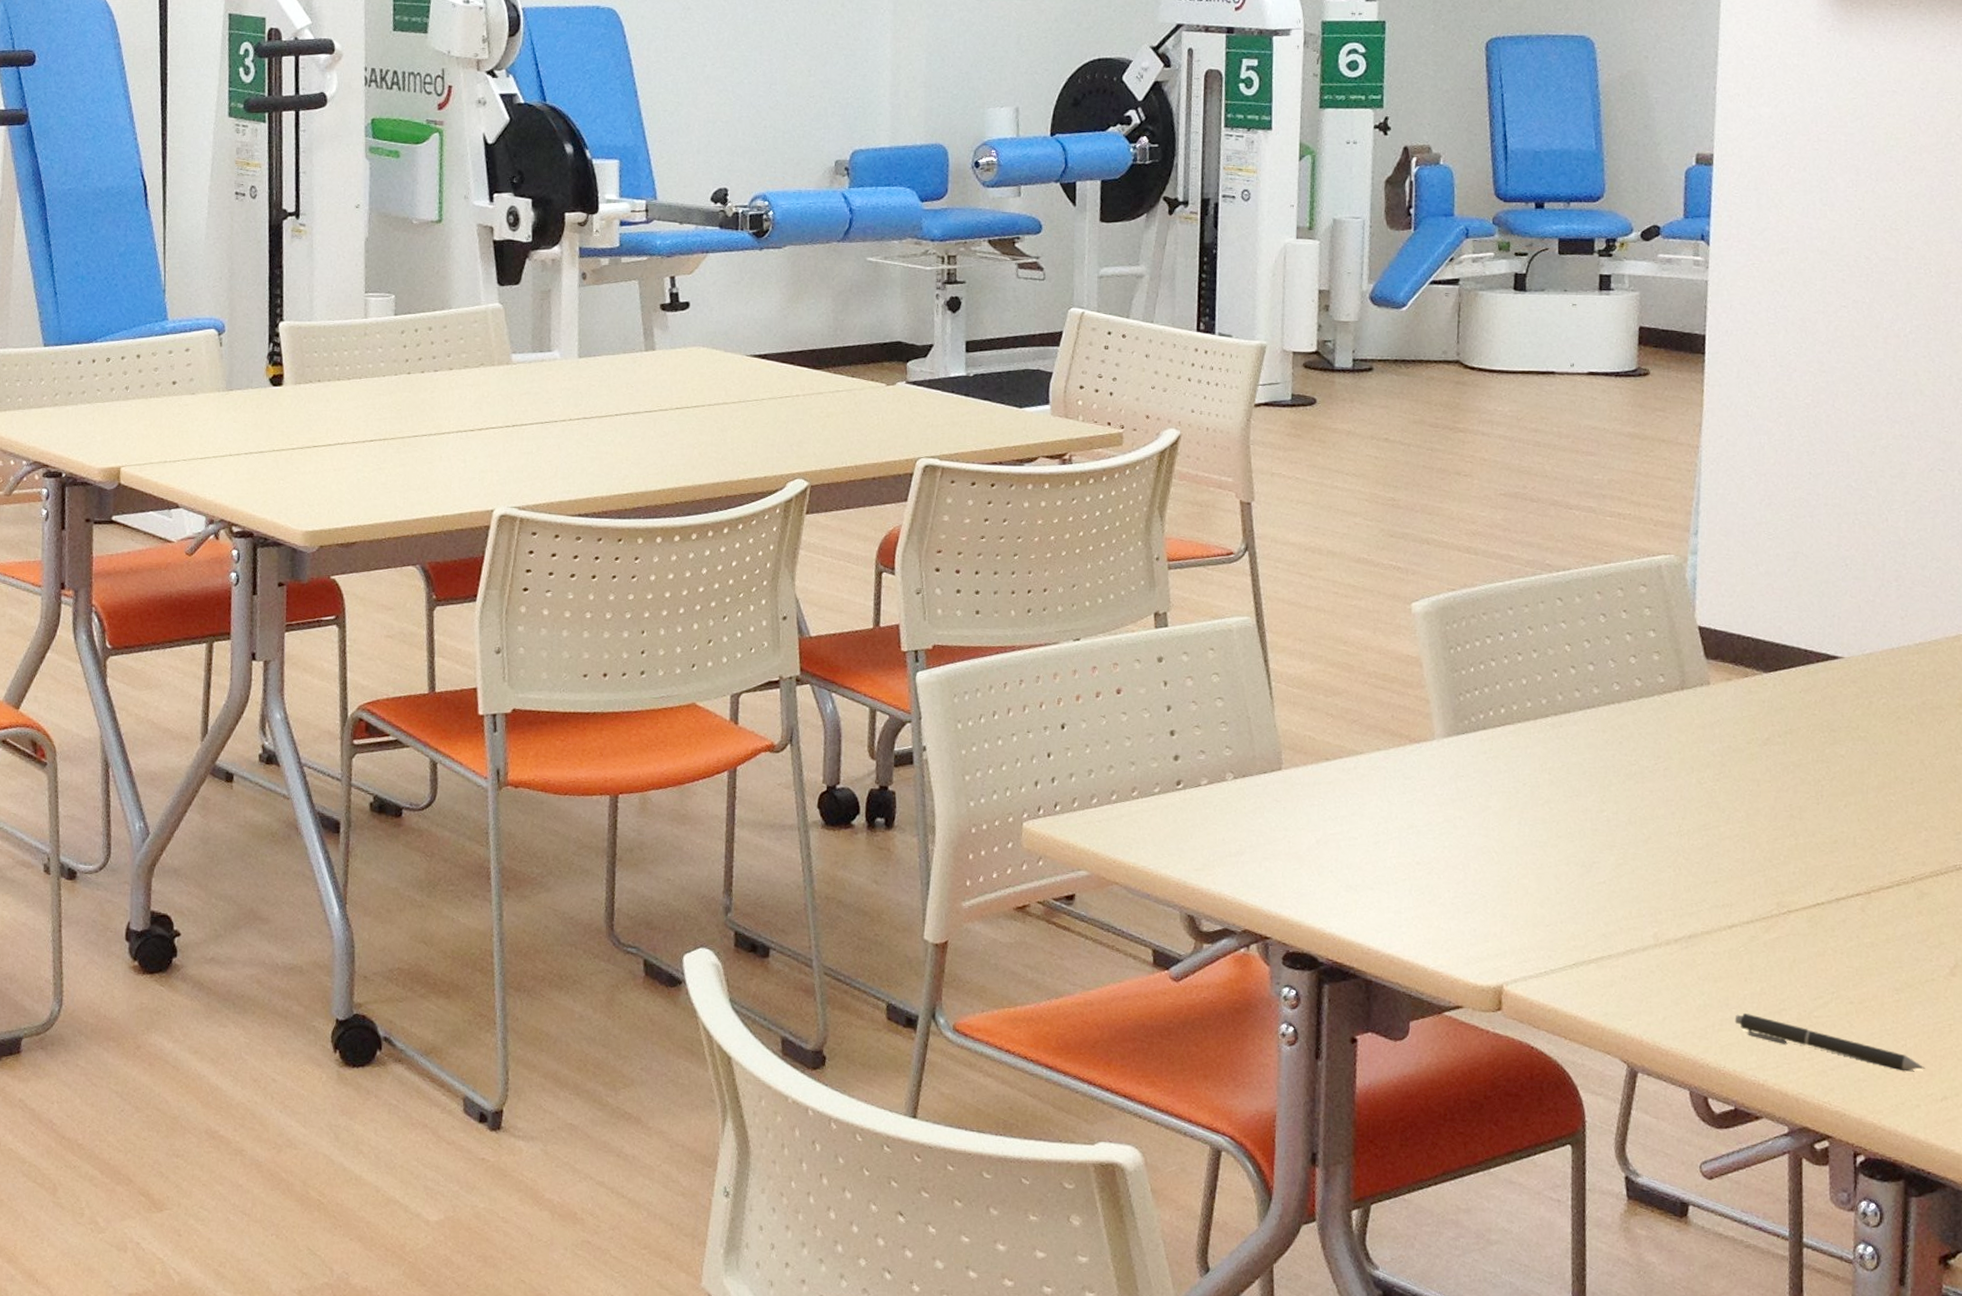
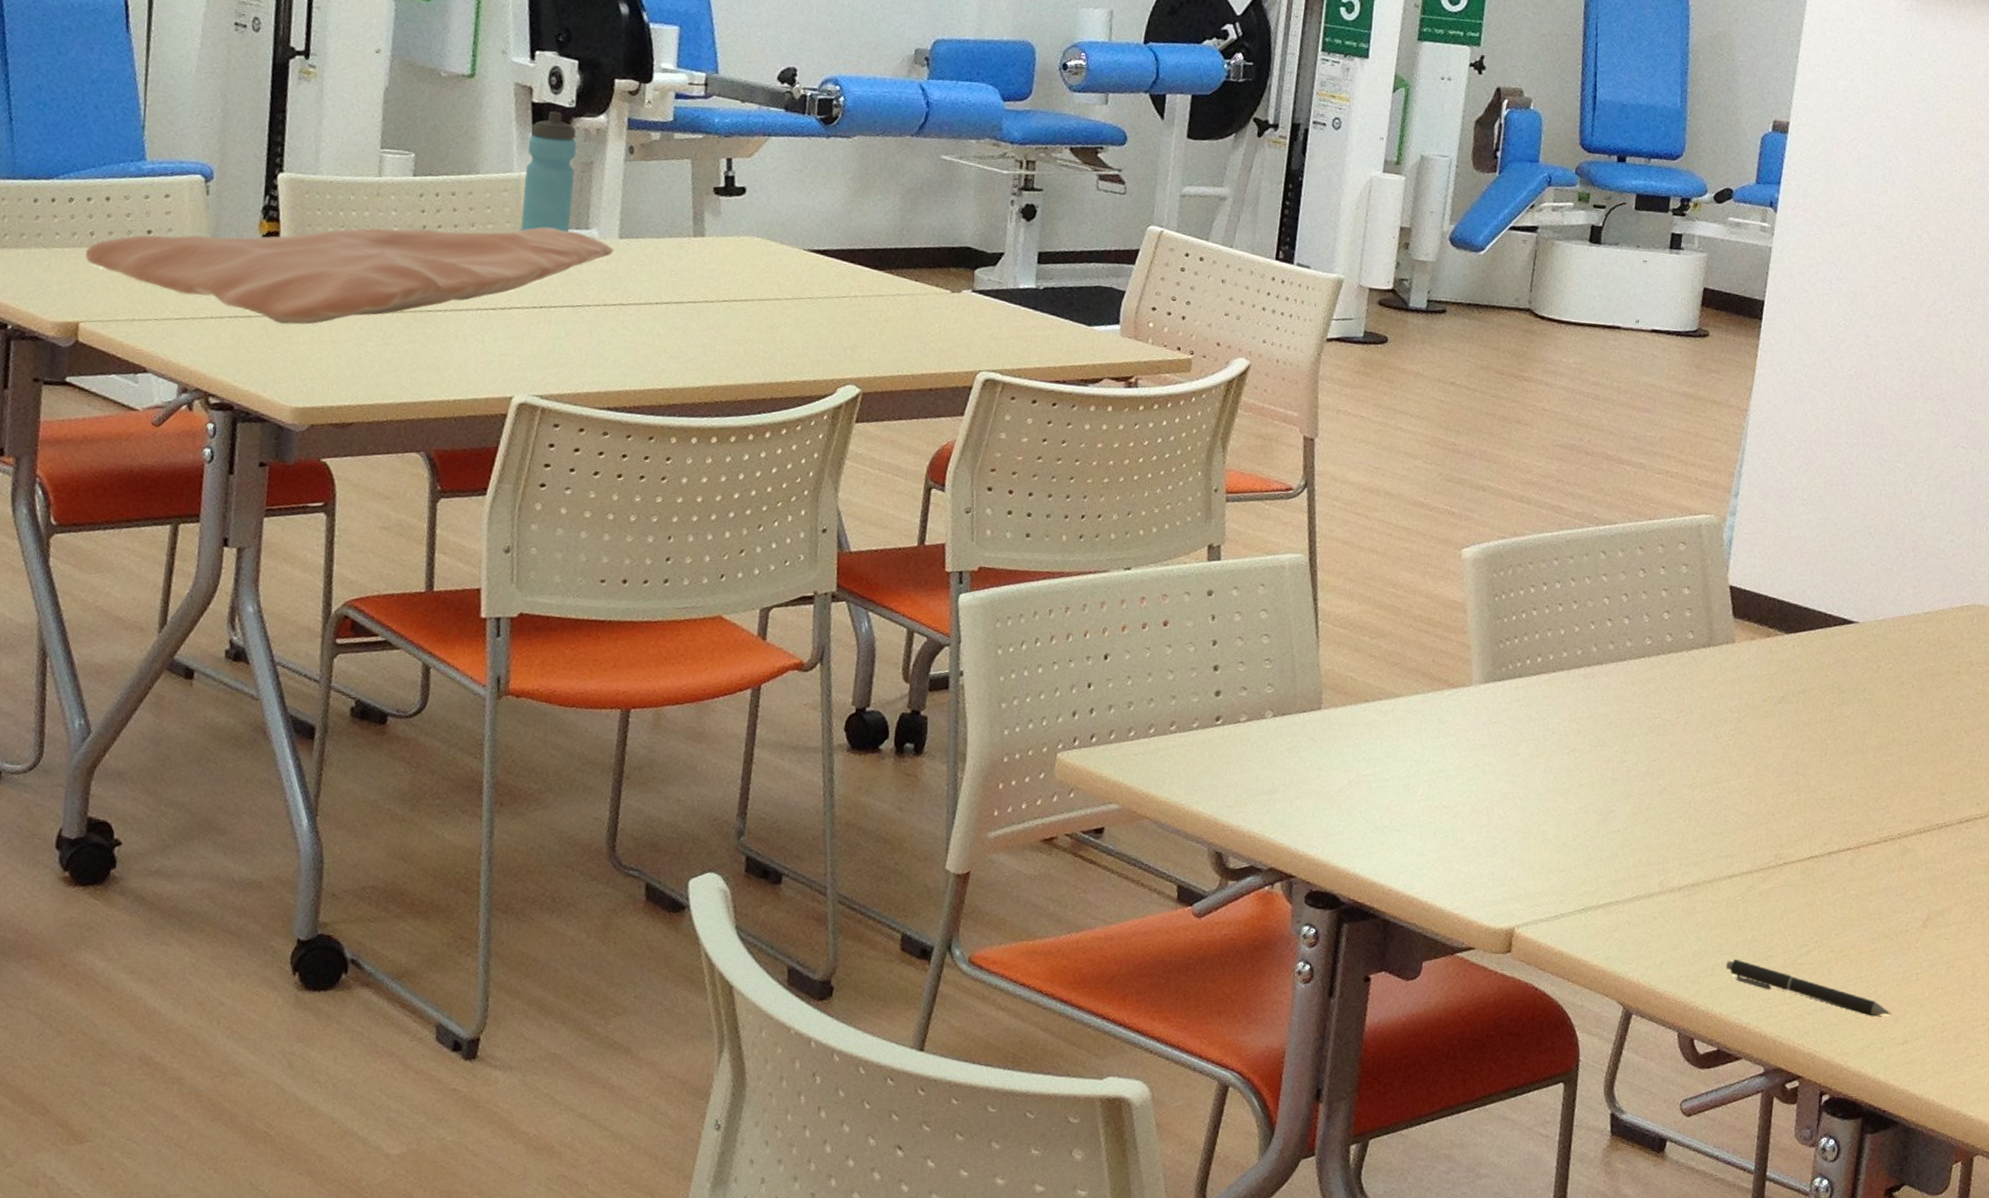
towel: none [122,352,575,457] -> present [84,227,614,325]
water bottle: none [491,246,535,358] -> present [520,111,577,232]

